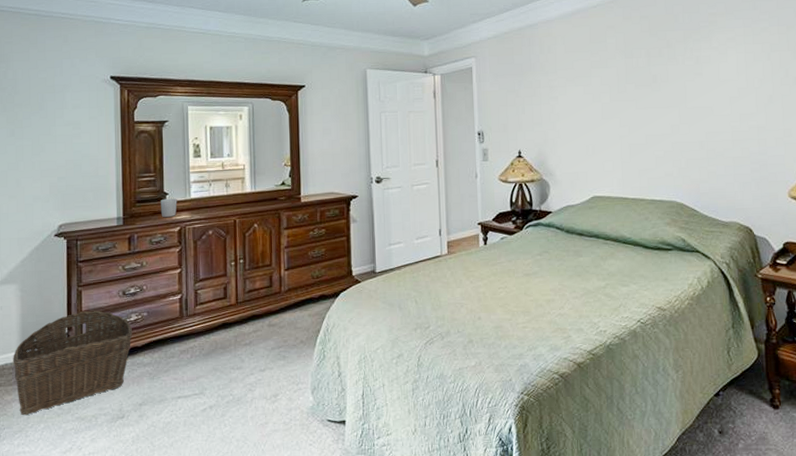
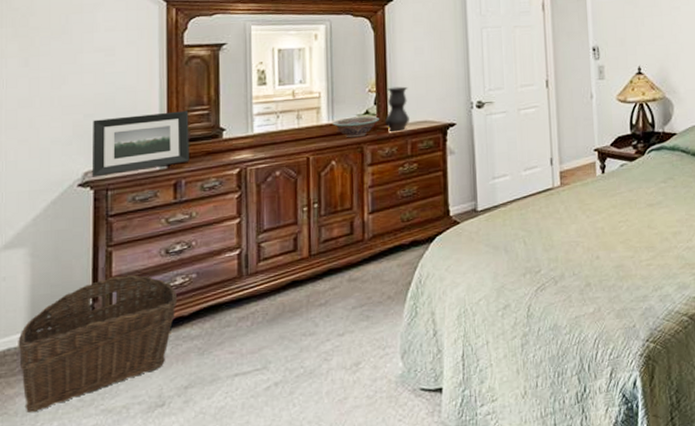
picture frame: none [65,177,140,229] -> present [91,110,190,177]
candle holder: present [161,198,177,218] -> none [216,134,237,158]
decorative bowl: none [254,186,294,205] -> present [332,116,380,138]
vase: none [298,162,319,200] -> present [385,86,409,131]

